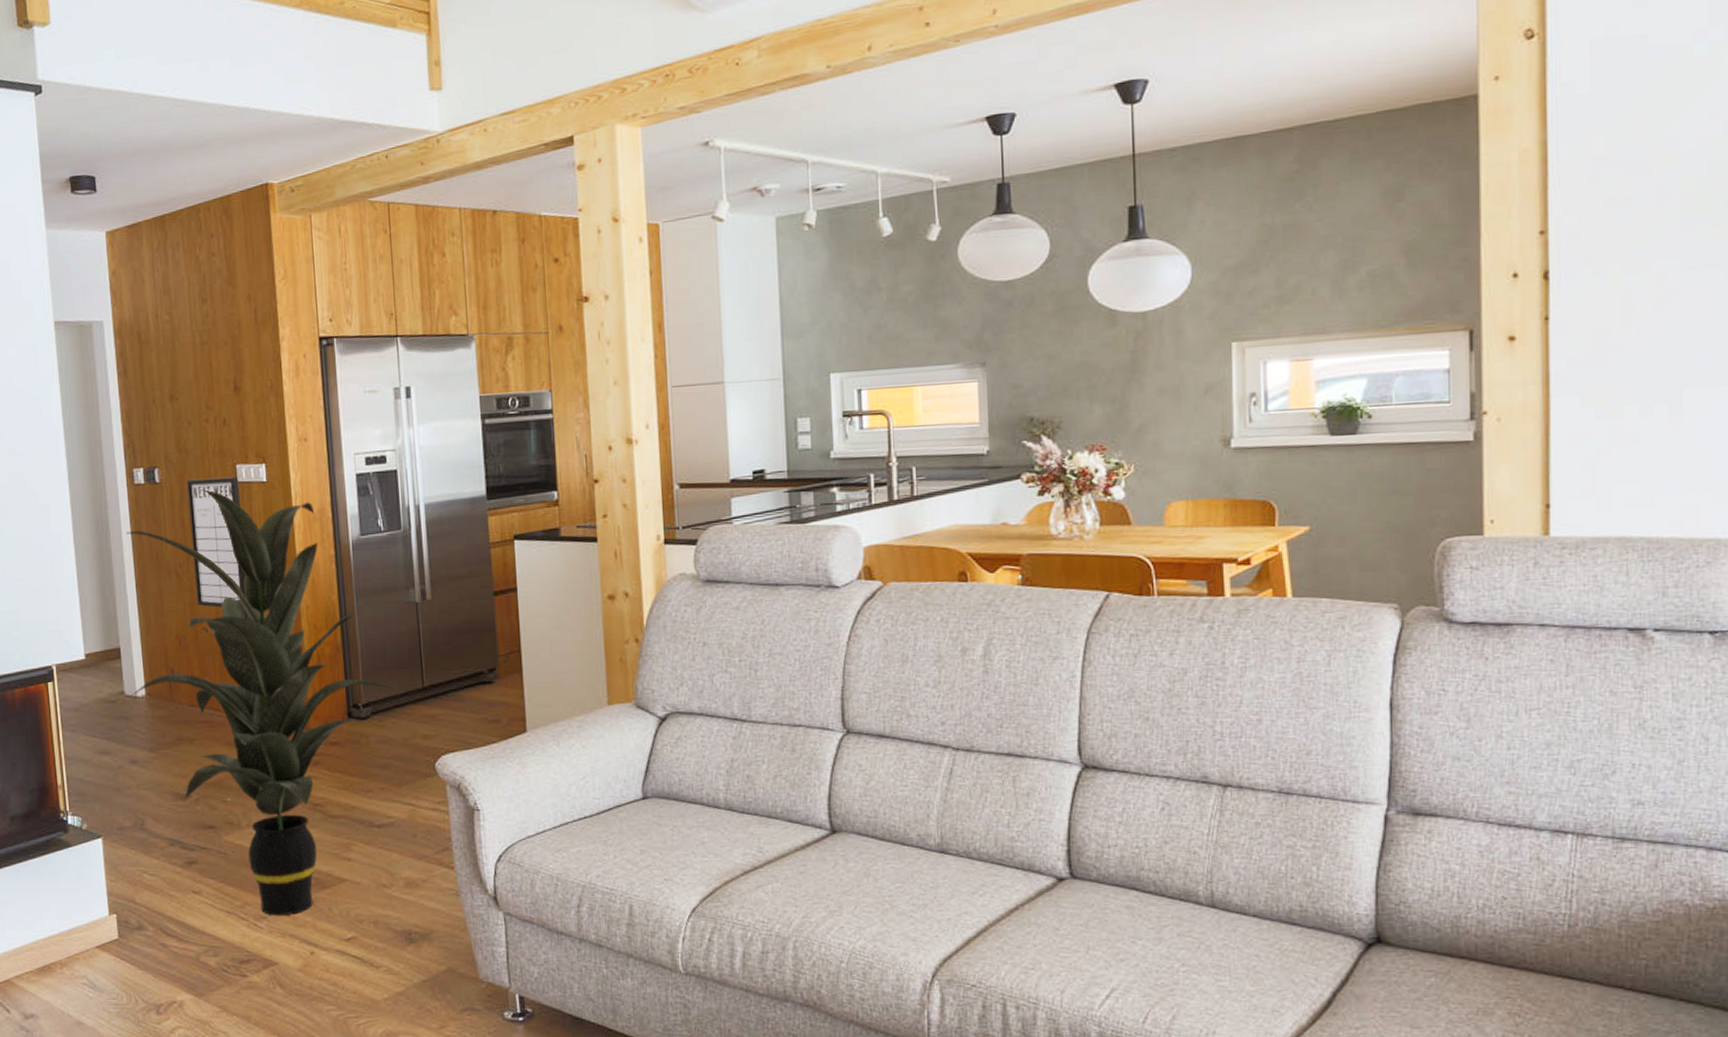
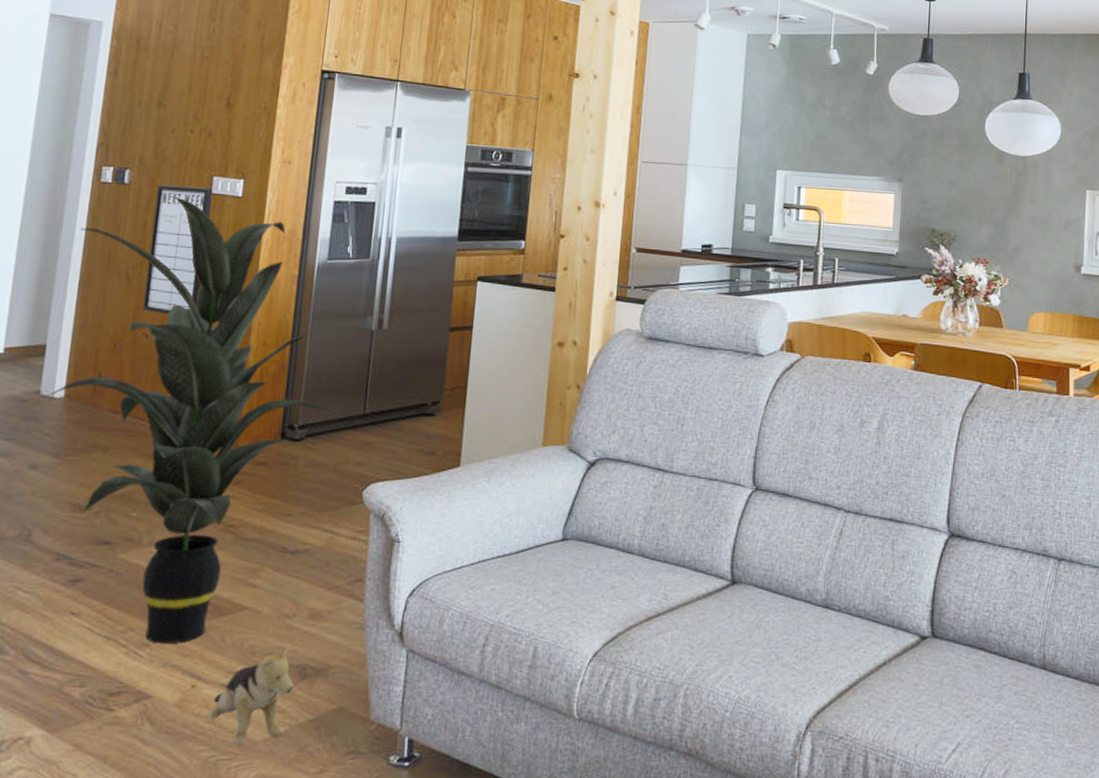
plush toy: none [330,910,402,1005] -> present [207,642,293,745]

